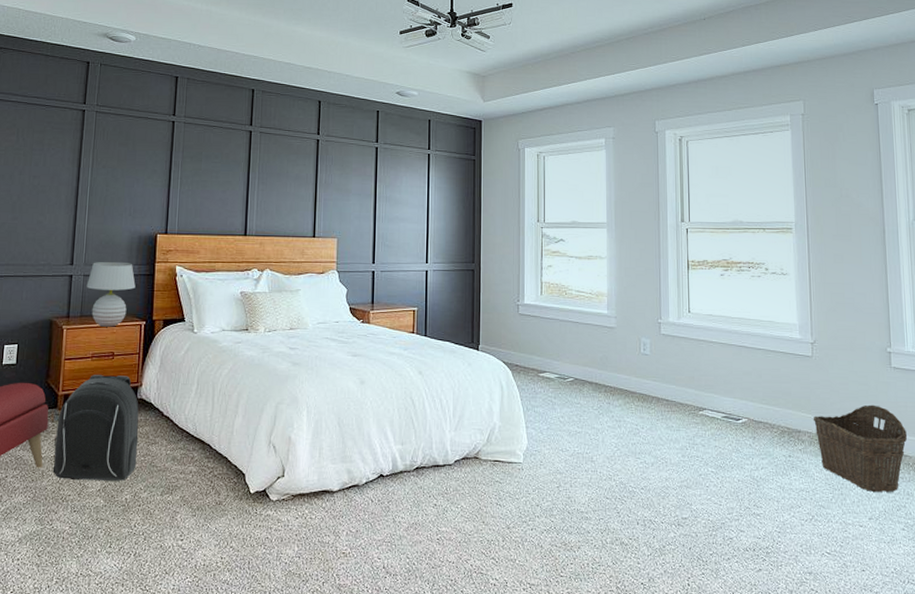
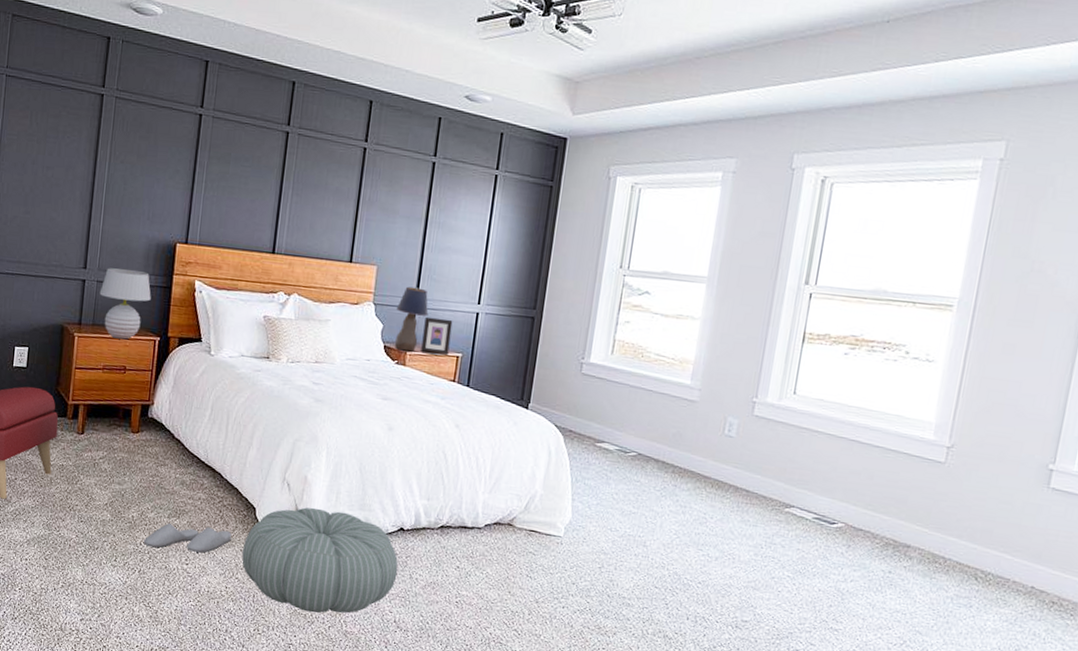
backpack: present [52,375,139,481] -> none [61,387,150,498]
slippers: none [137,499,224,528] -> present [143,523,232,553]
pouf: none [235,466,382,571] -> present [242,507,399,614]
table lamp: none [357,253,385,311] -> present [394,286,429,352]
picture frame: none [382,278,407,311] -> present [421,316,453,356]
wicker basket: present [813,404,908,493] -> none [929,527,1051,630]

